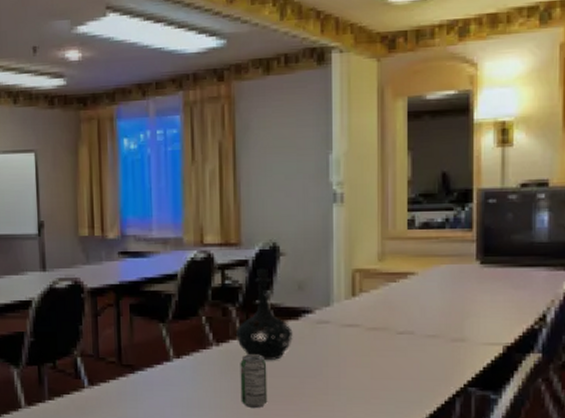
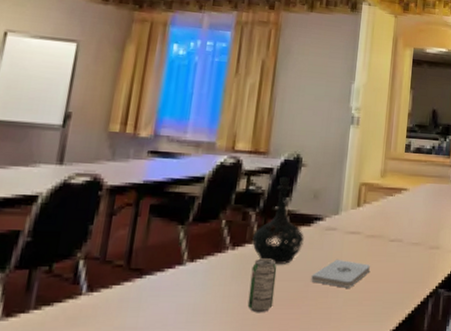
notepad: none [306,354,377,385] -> present [311,259,371,288]

